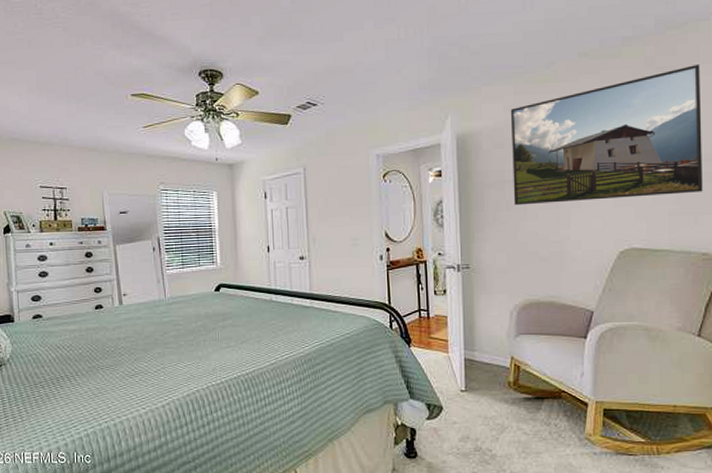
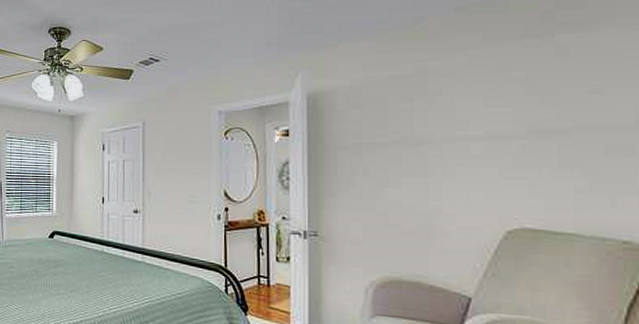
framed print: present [510,65,703,206] -> none [370,19,622,171]

